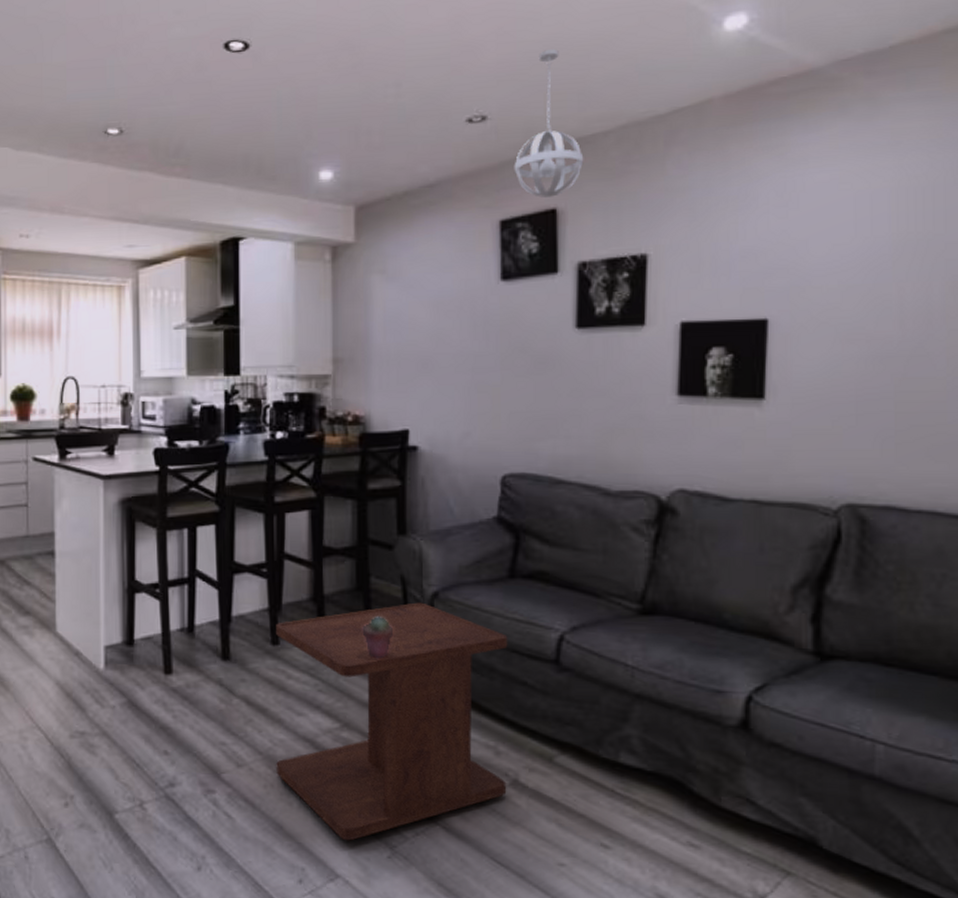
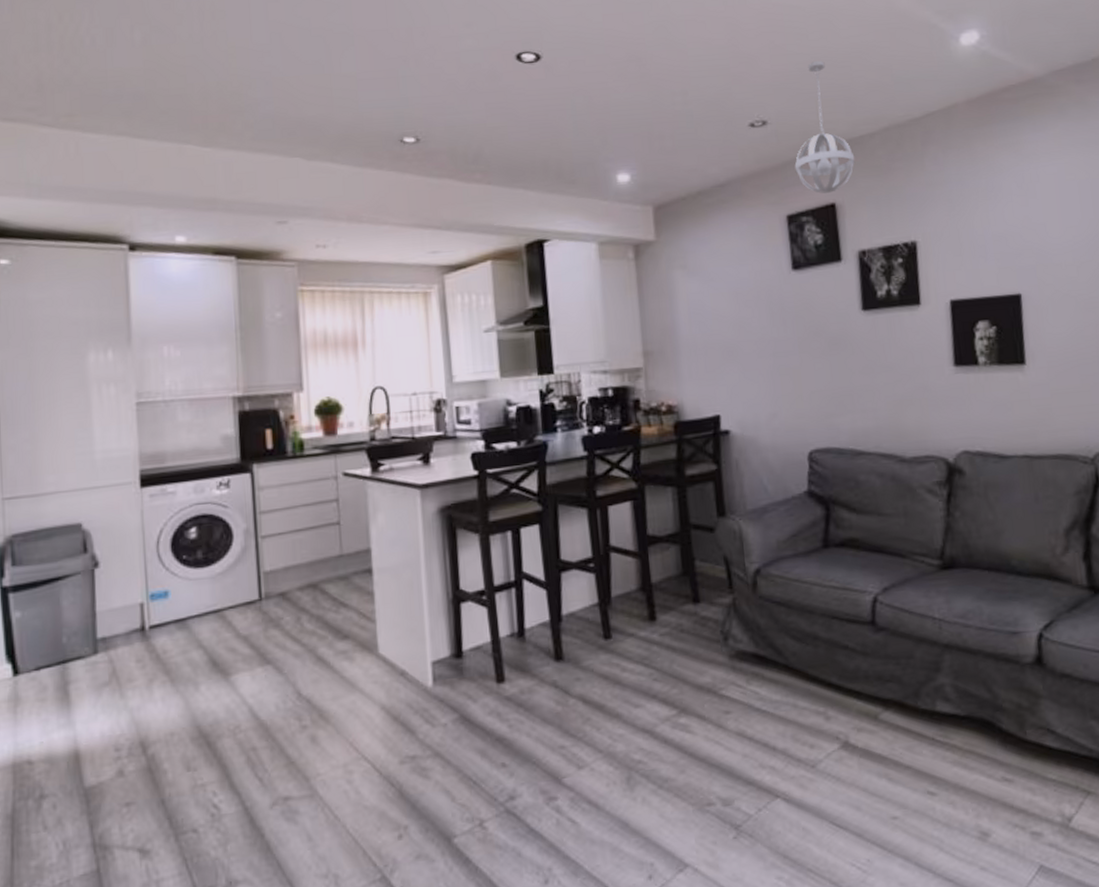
side table: present [276,602,508,841] -> none [607,580,839,828]
potted succulent: present [362,617,394,659] -> none [691,599,722,641]

